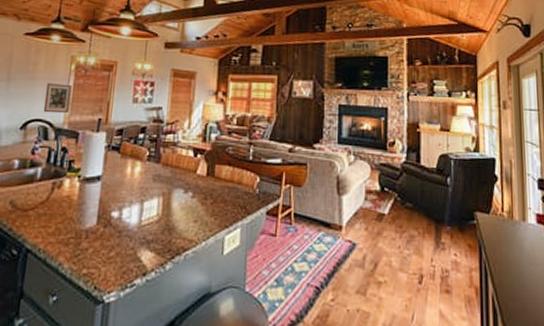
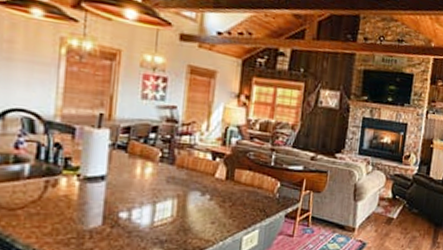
wall art: present [43,83,72,114] -> none [26,67,63,105]

